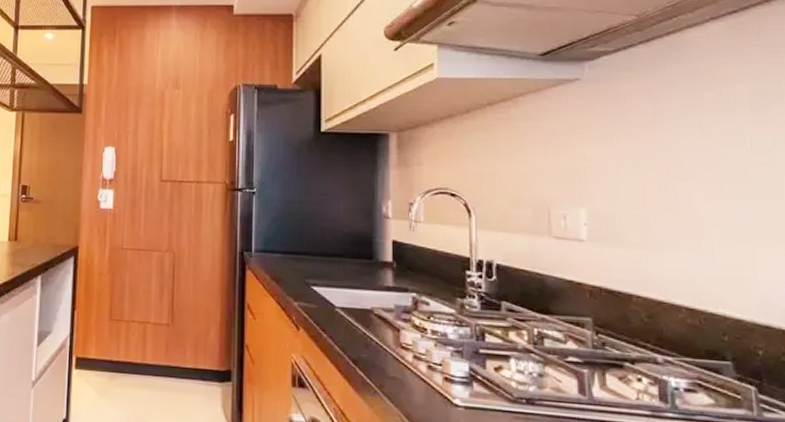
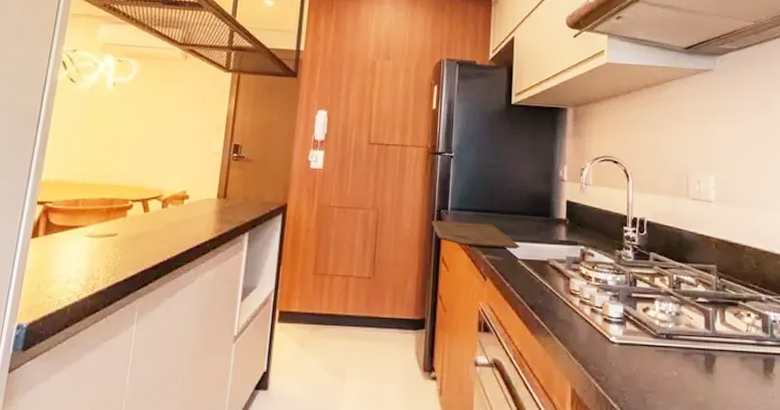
cutting board: none [233,263,338,295] -> present [431,220,520,249]

